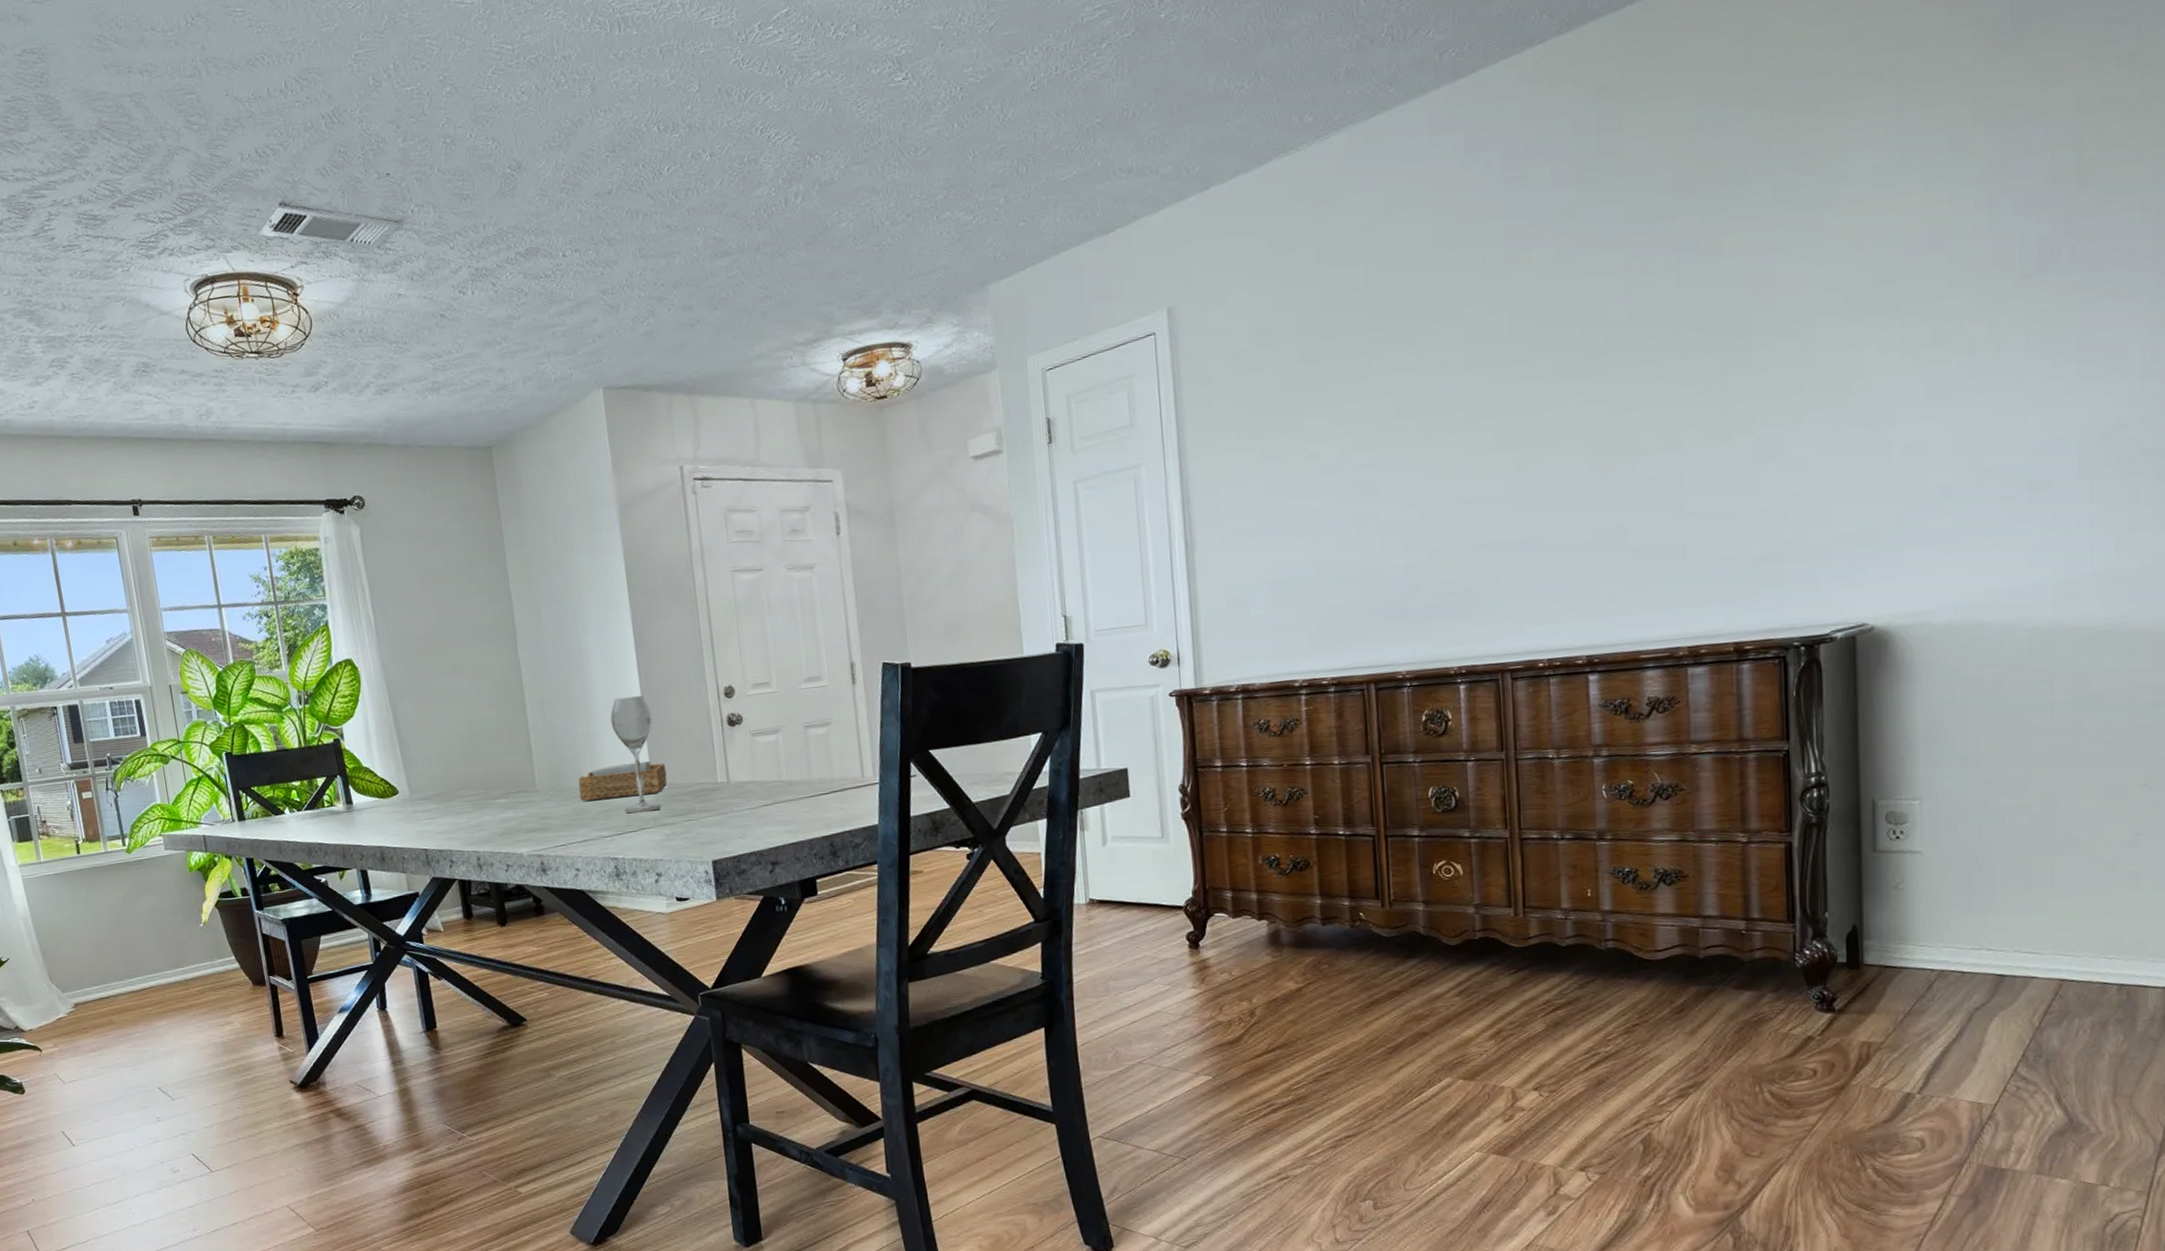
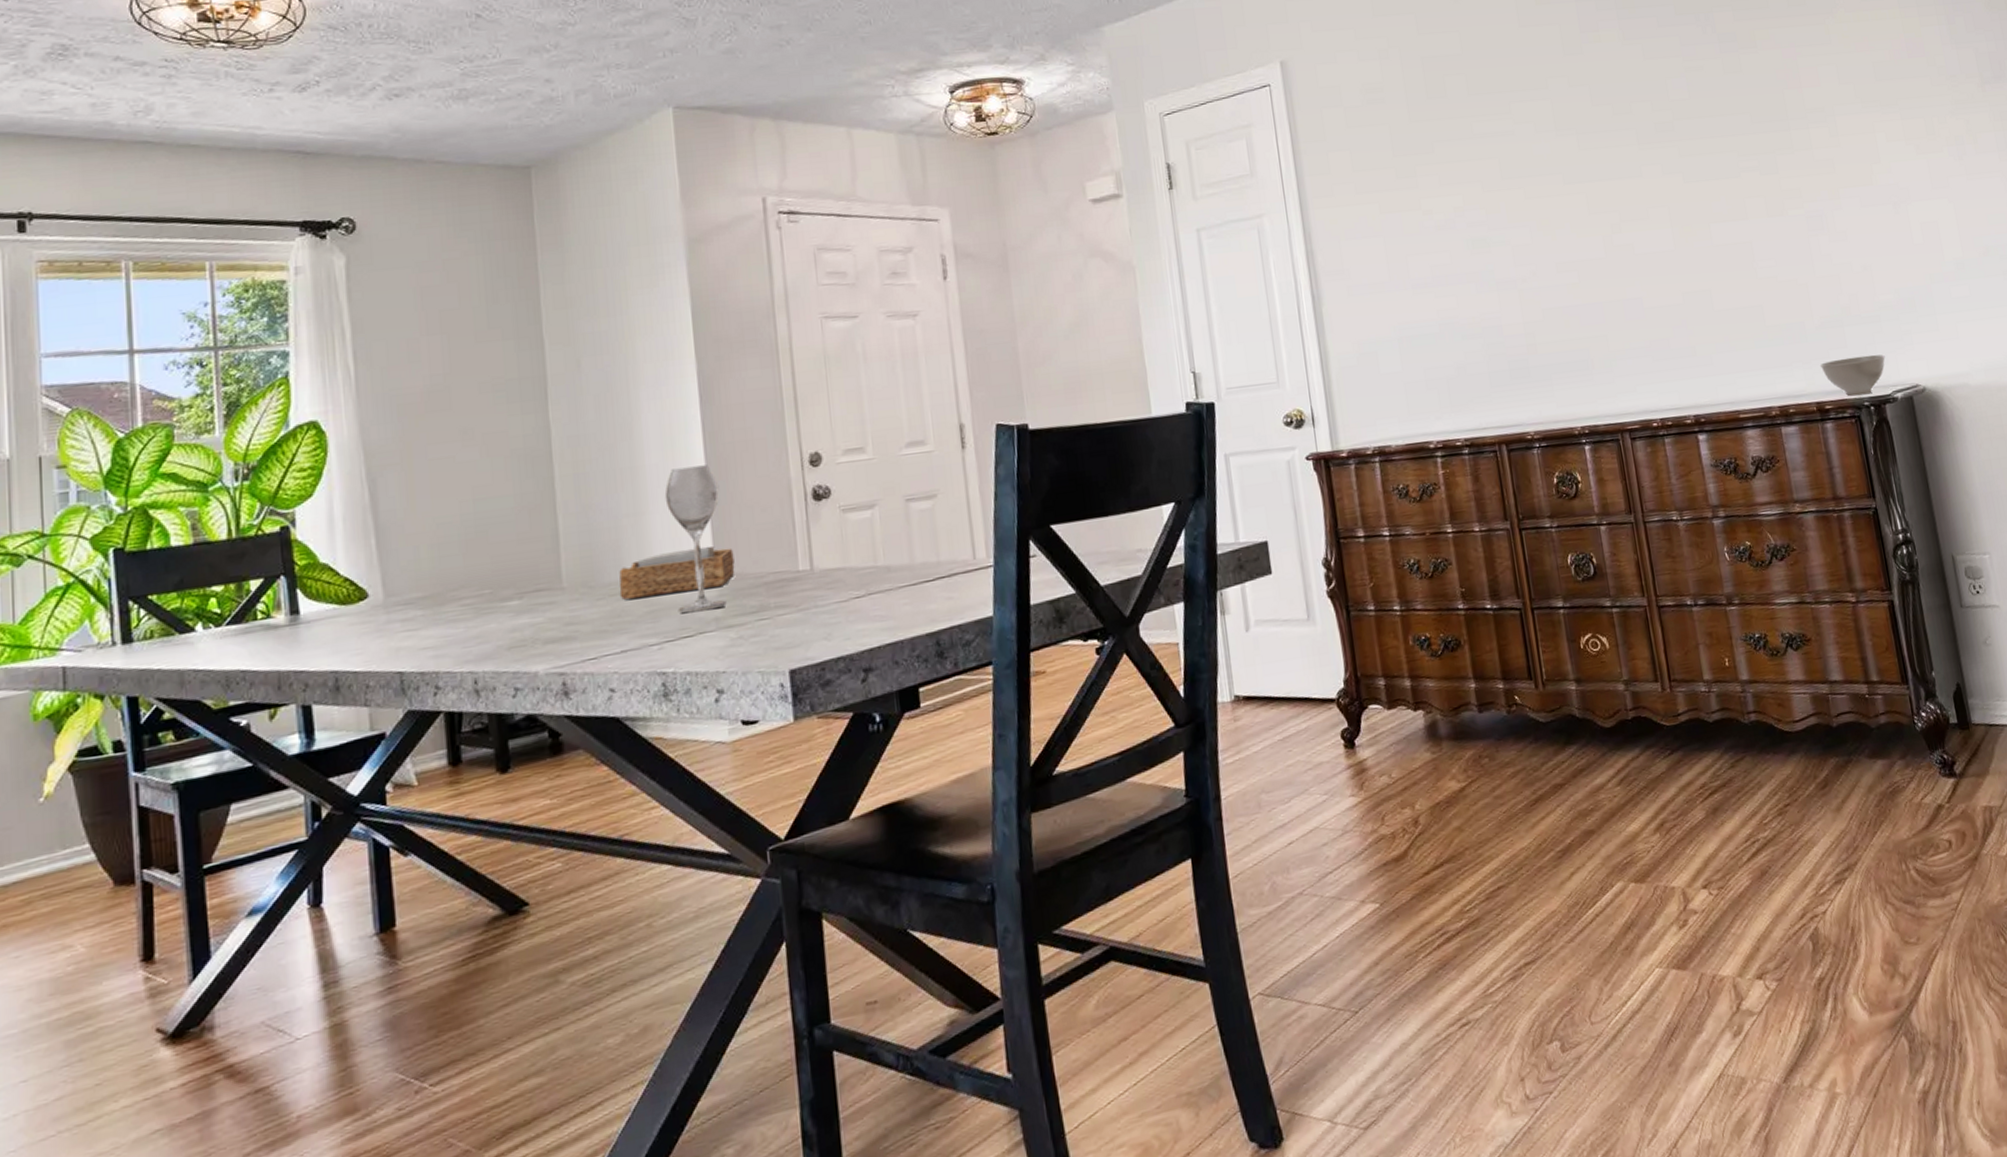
bowl: none [1745,592,1829,637] -> present [1819,354,1886,397]

